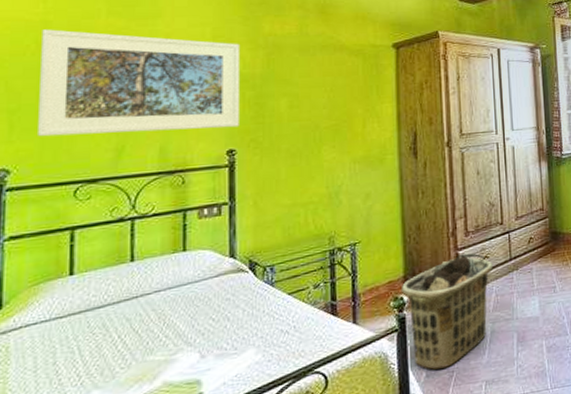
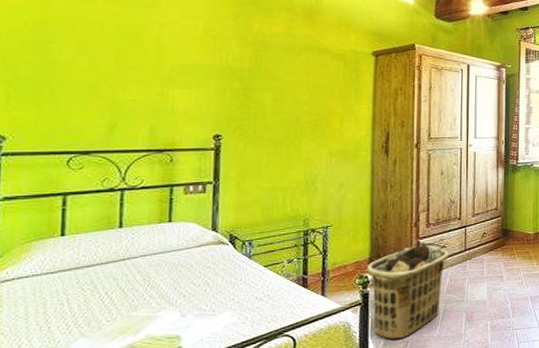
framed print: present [38,29,239,137] -> none [34,8,229,115]

